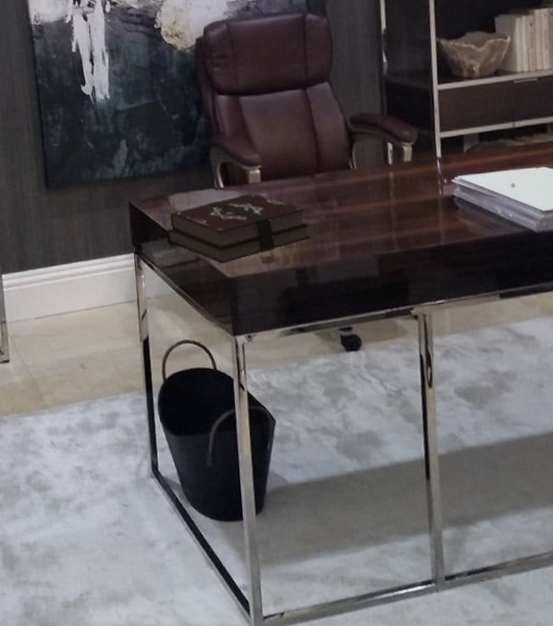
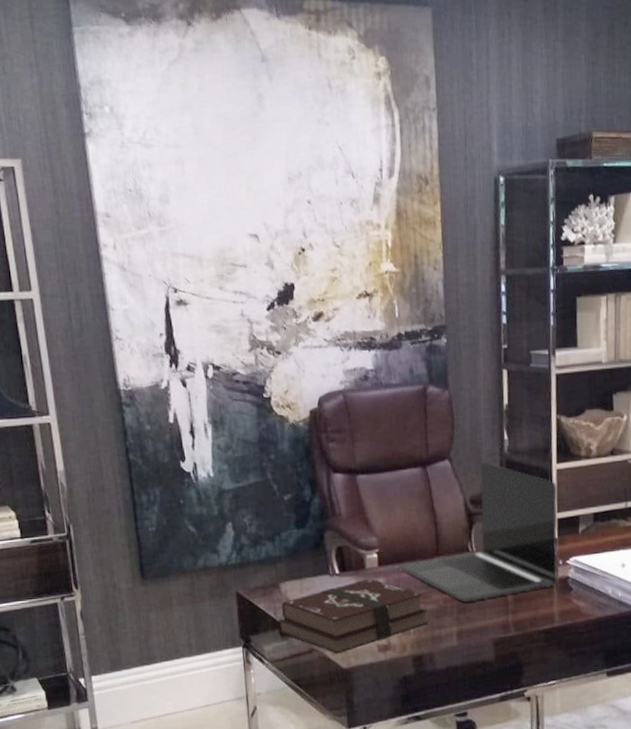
laptop: none [281,83,442,218] -> present [399,461,558,602]

